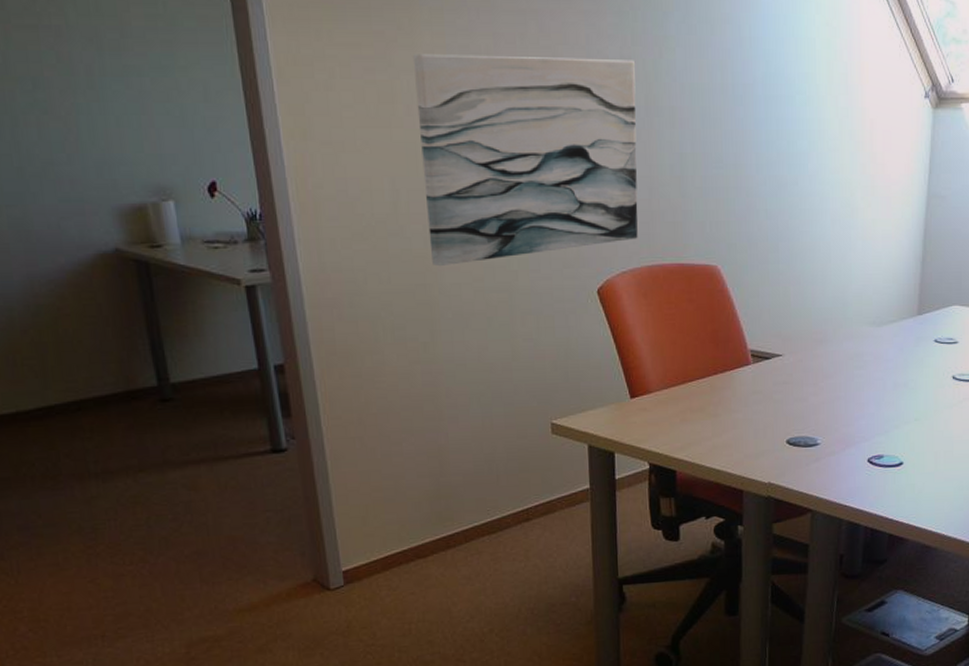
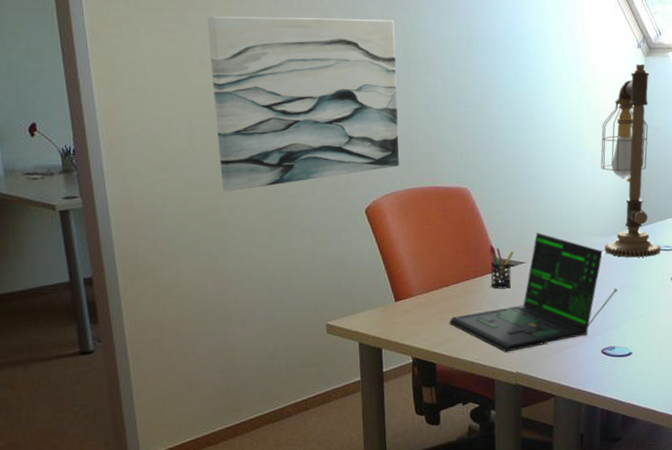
laptop: none [691,320,889,459] -> present [448,233,618,352]
pen holder: none [741,333,770,386] -> present [489,244,514,289]
desk lamp: none [874,117,943,352] -> present [600,63,661,258]

